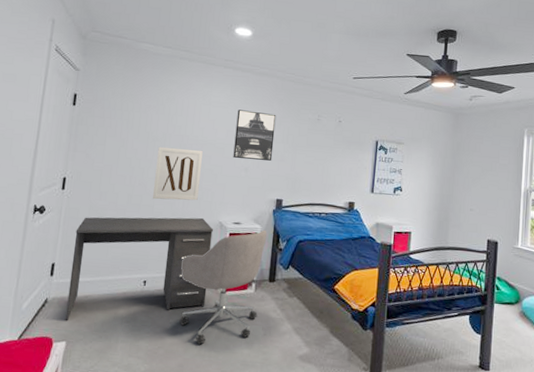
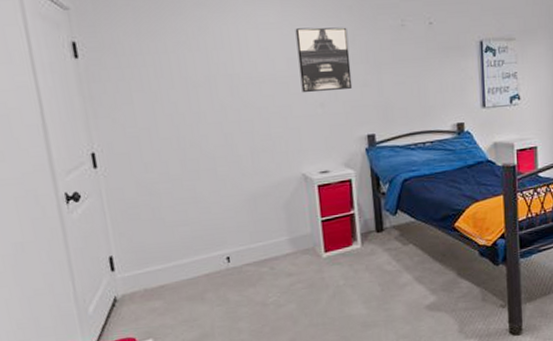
desk: present [65,217,214,320] -> none [126,172,307,316]
wall art: present [153,146,203,201] -> none [203,89,269,161]
chair: present [179,229,268,345] -> none [267,174,370,315]

